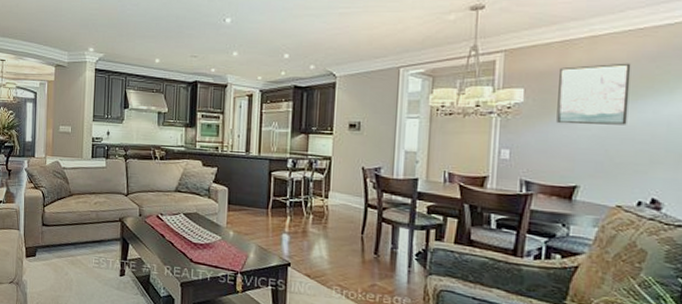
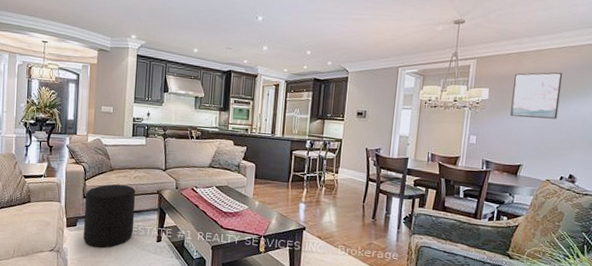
stool: none [43,210,96,282] -> present [83,184,135,249]

